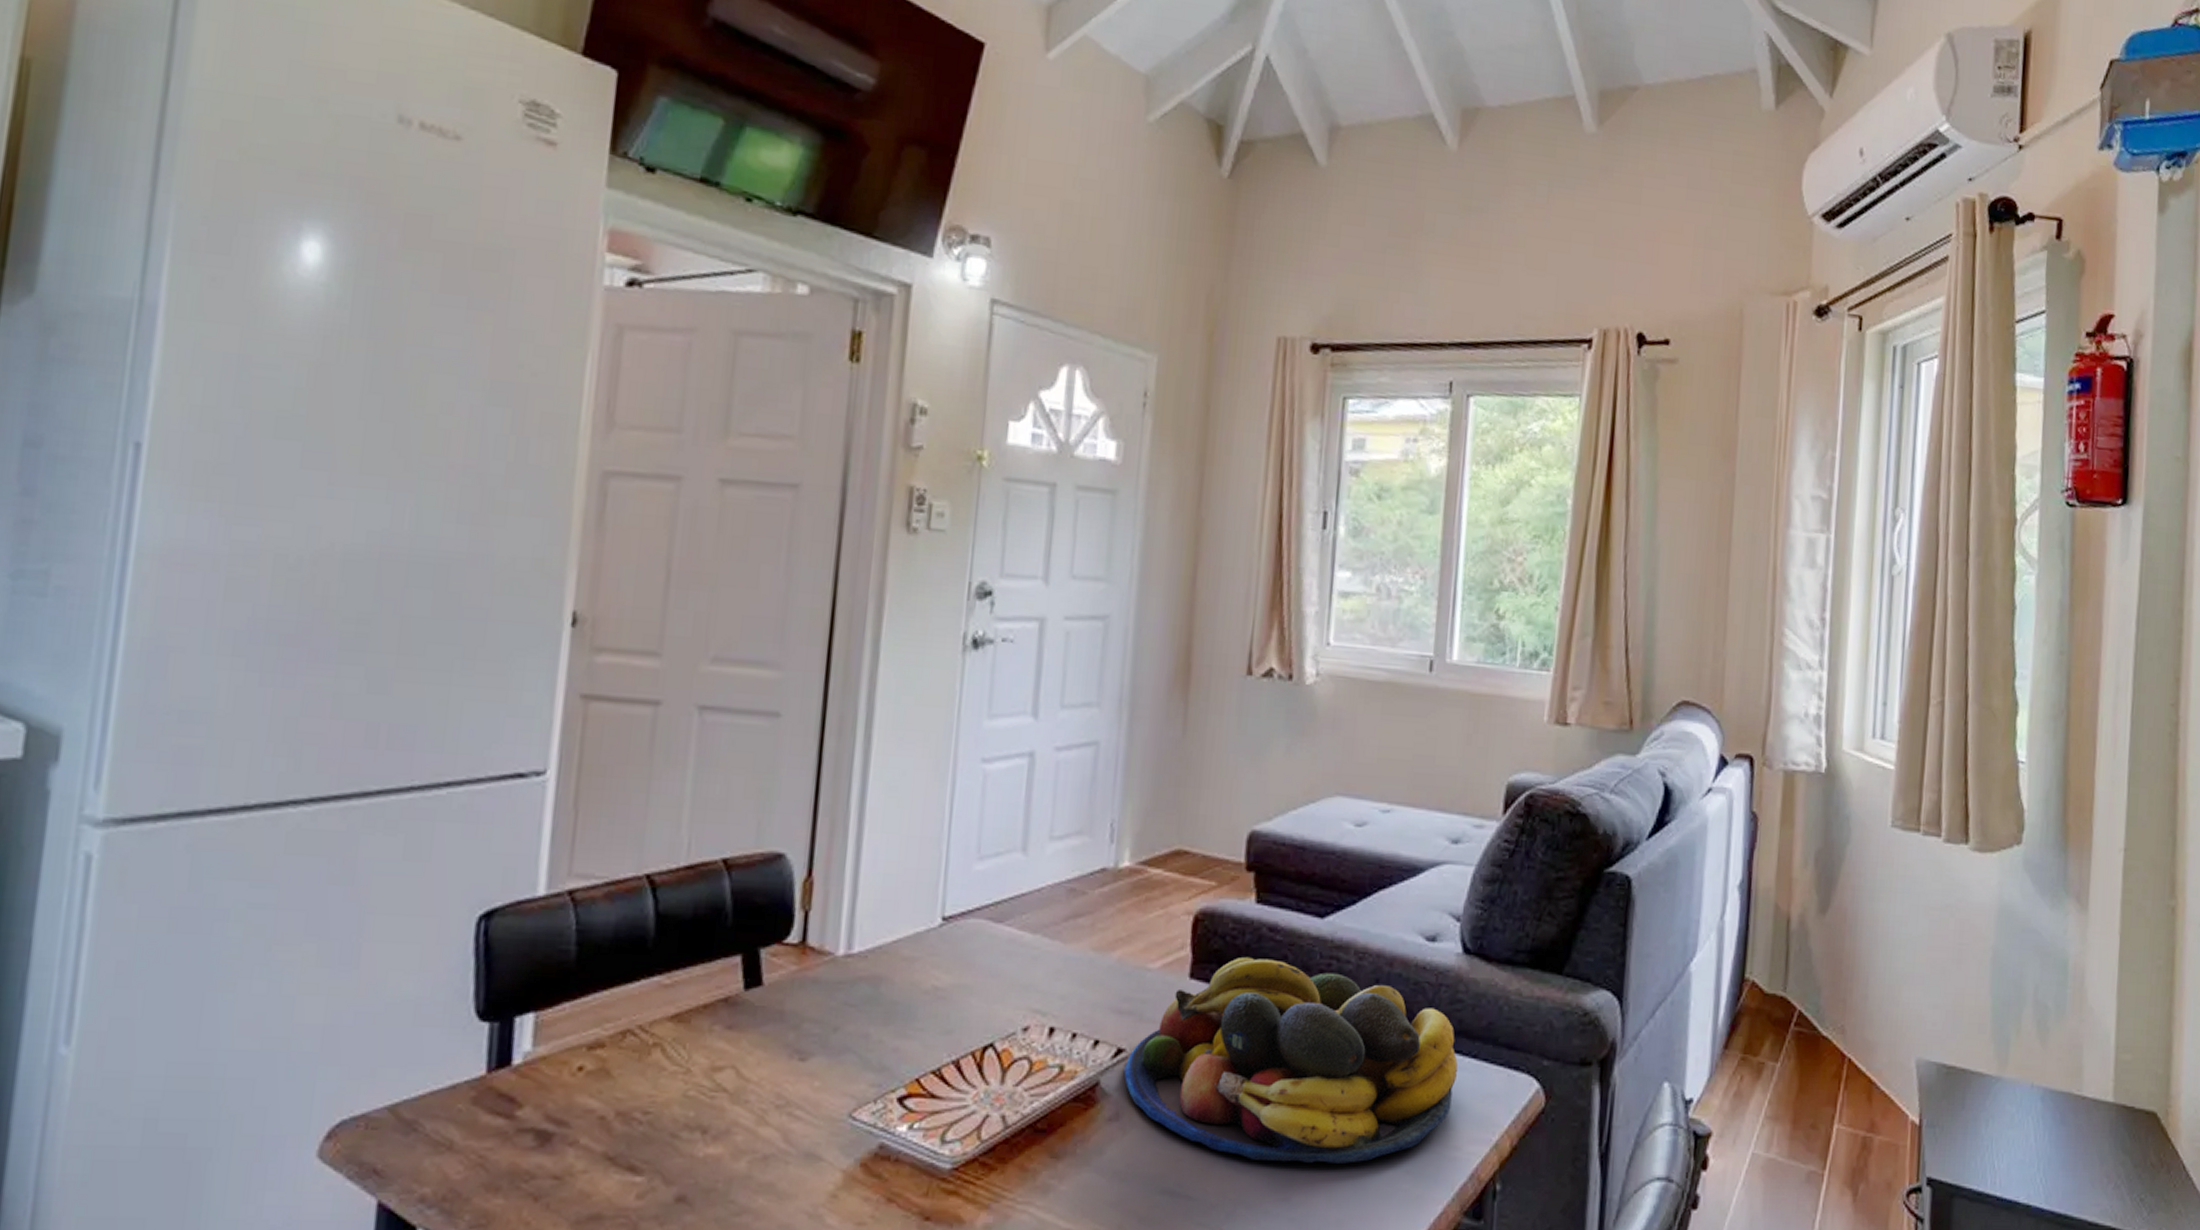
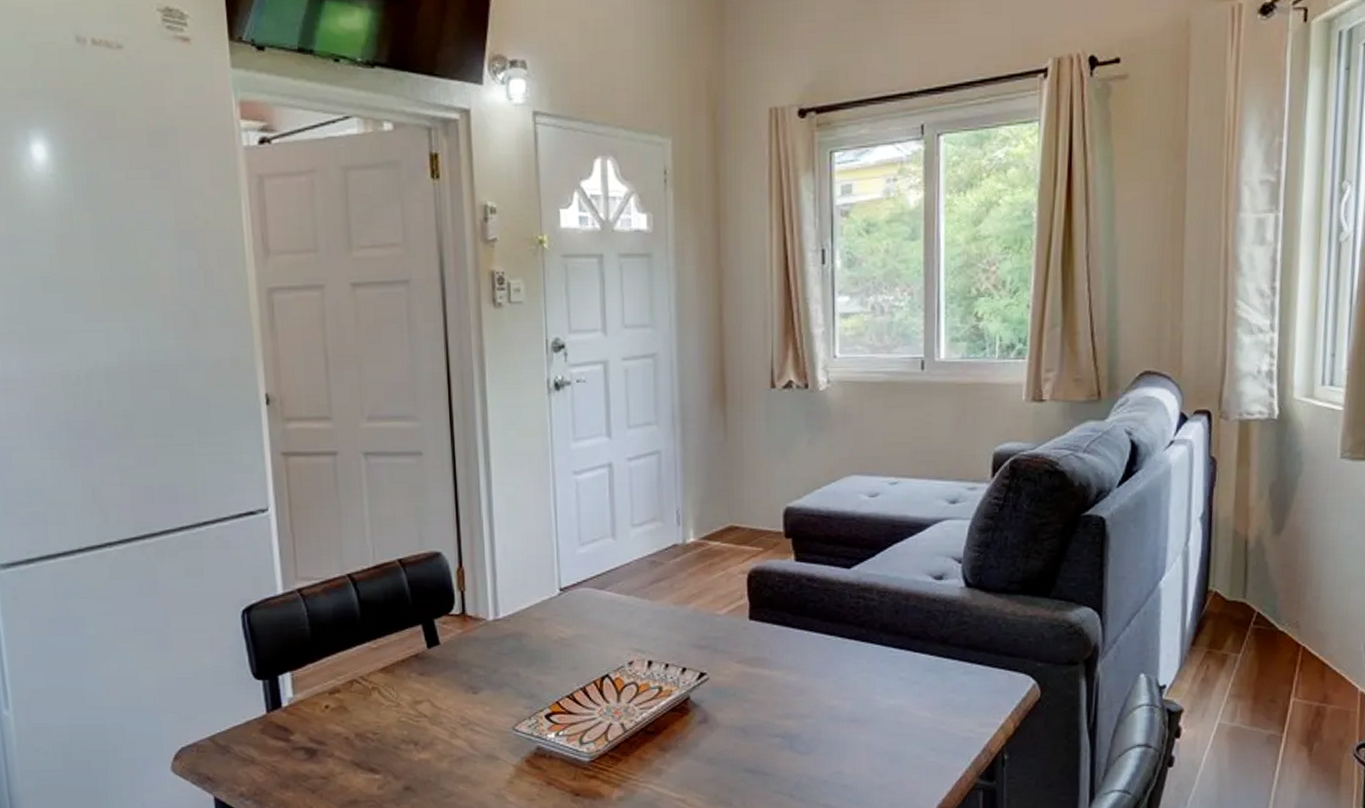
fruit bowl: present [1124,956,1458,1163] -> none [707,601,967,746]

